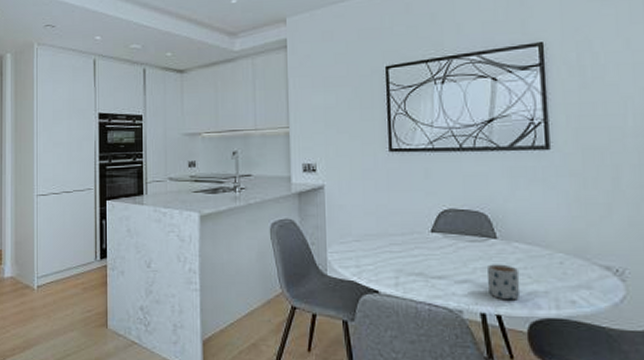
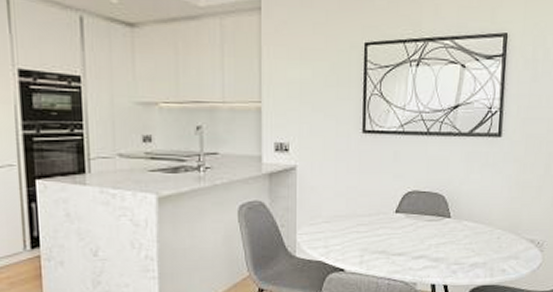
mug: present [486,264,521,300] -> none [438,240,466,272]

